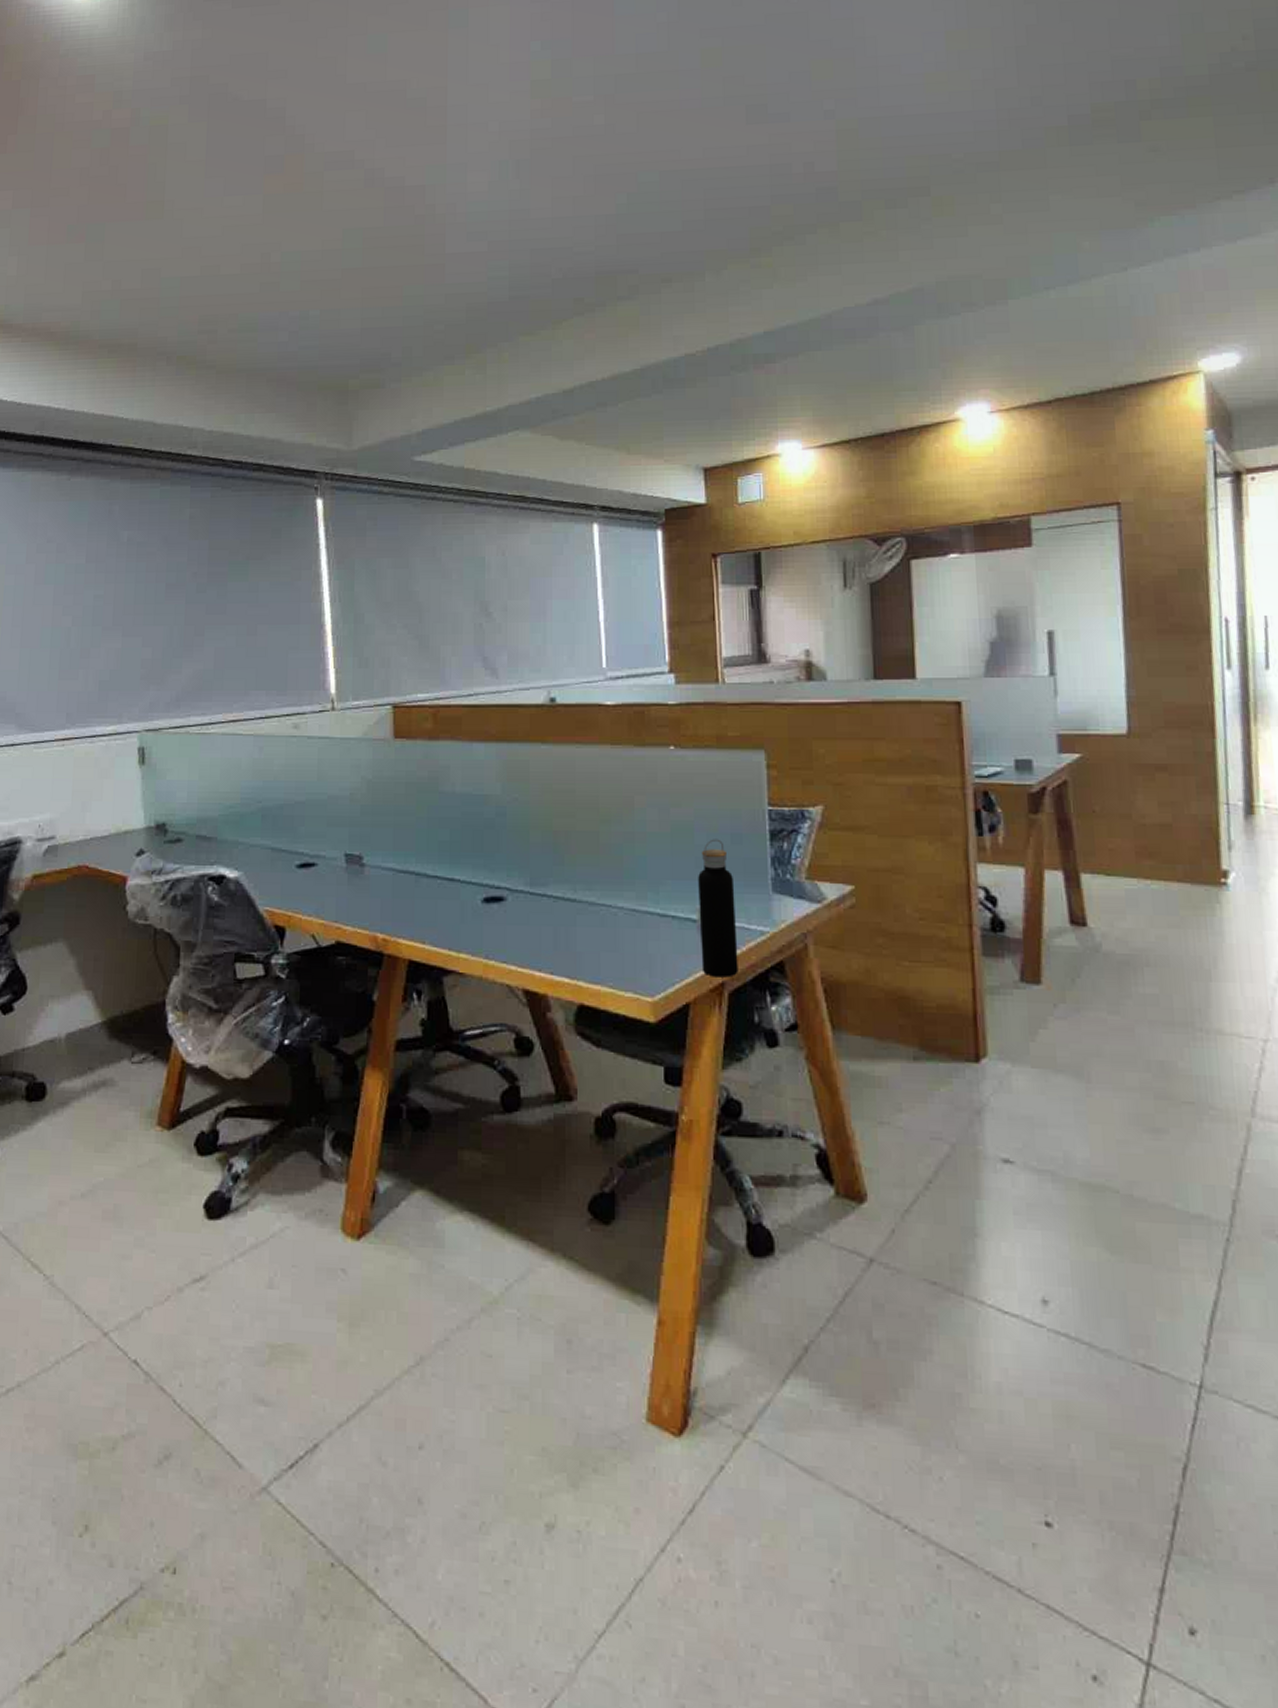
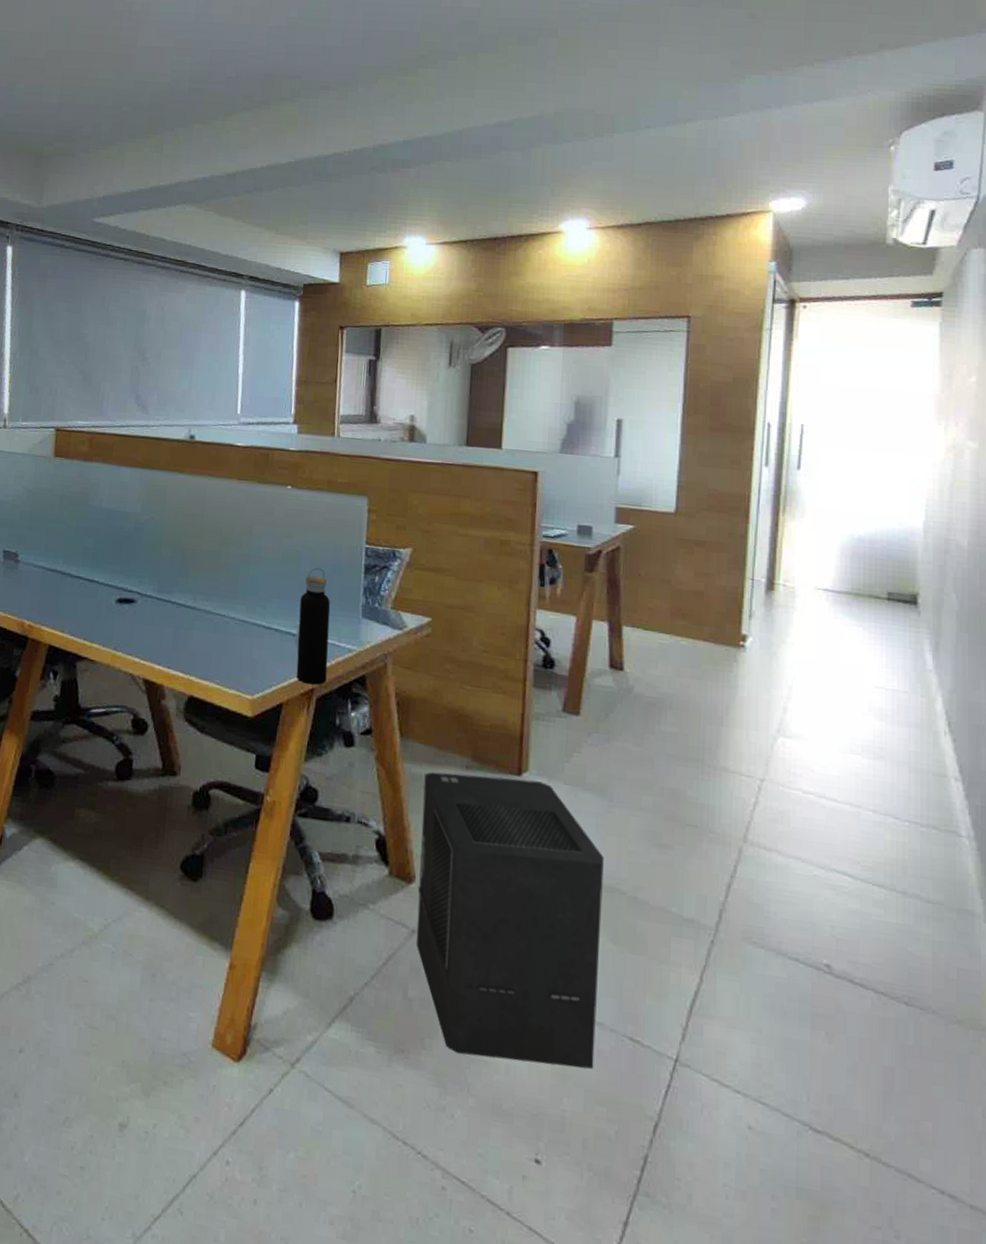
computer tower: none [865,1066,1103,1407] -> present [416,771,604,1069]

